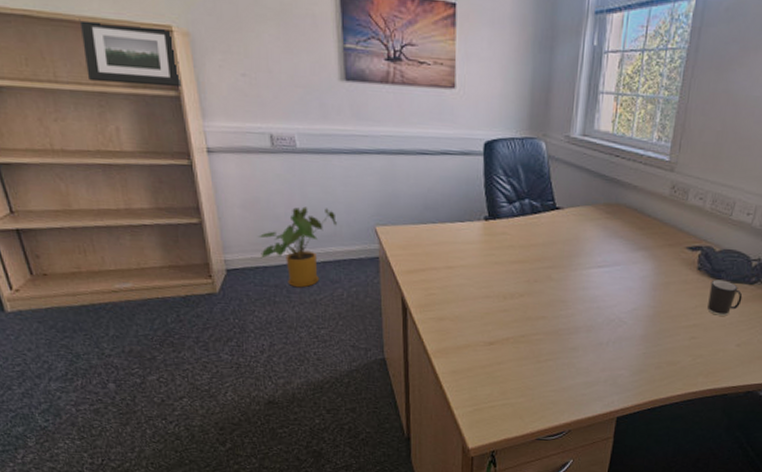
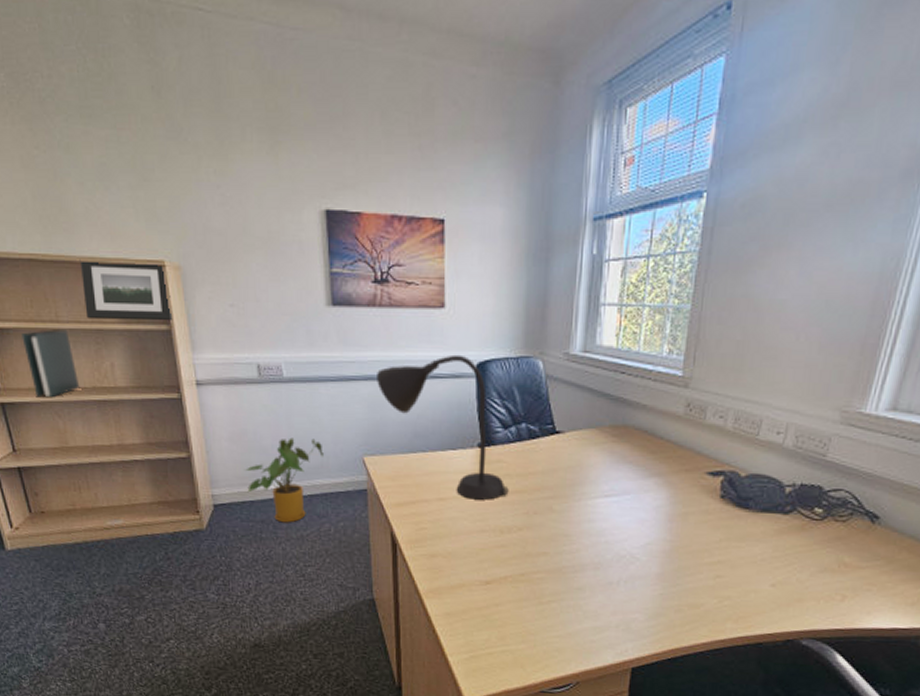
binder: none [16,89,83,160] -> present [21,329,80,398]
desk lamp: none [389,133,512,269] -> present [377,354,509,500]
mug: present [707,279,743,316] -> none [734,509,776,551]

